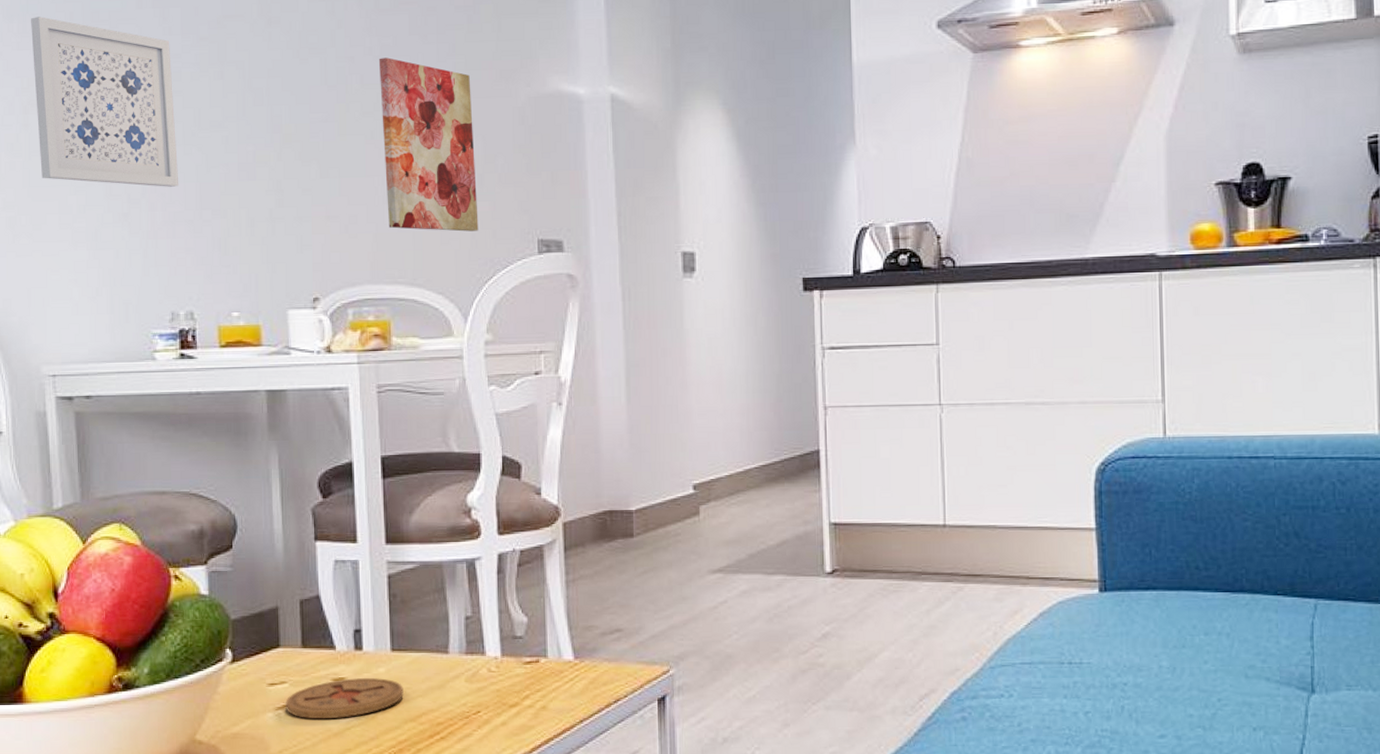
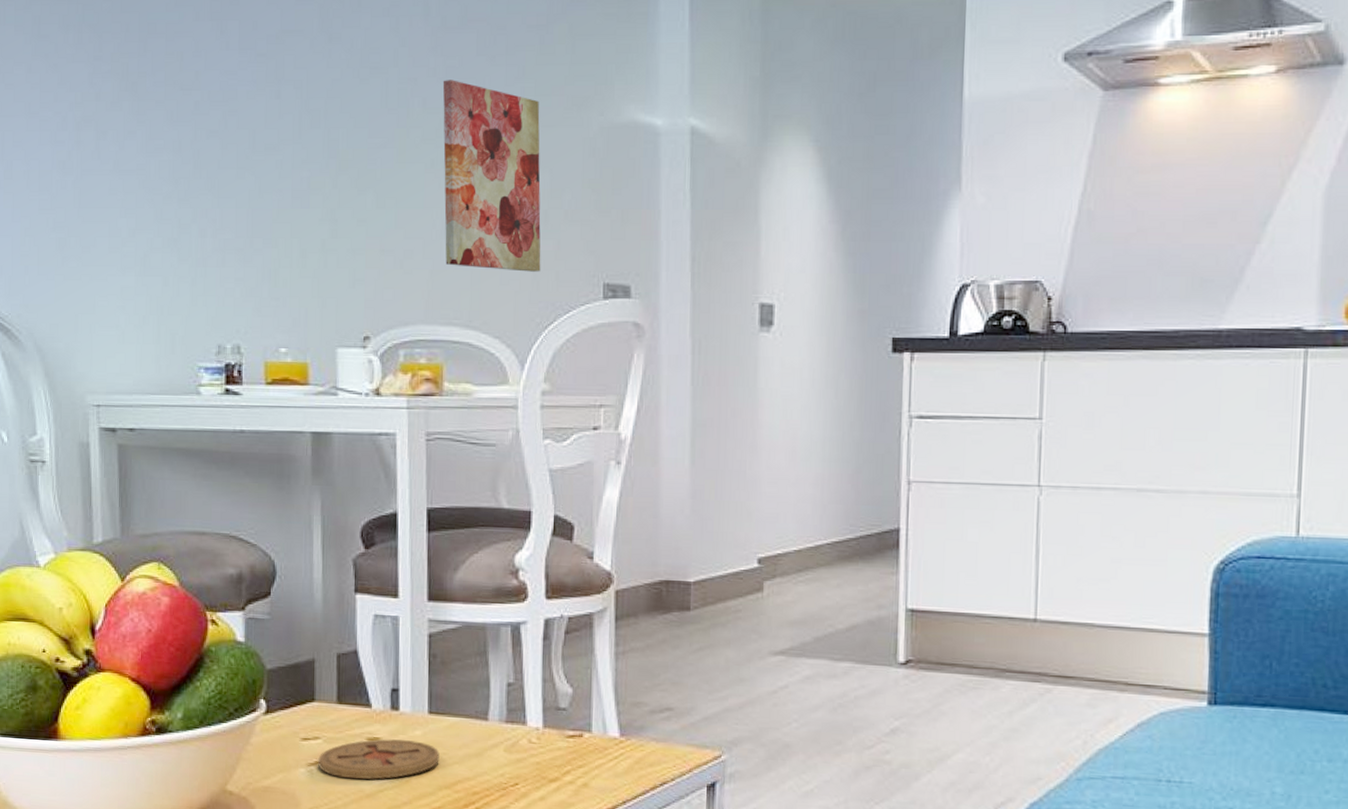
wall art: present [31,16,179,187] -> none [86,27,231,212]

